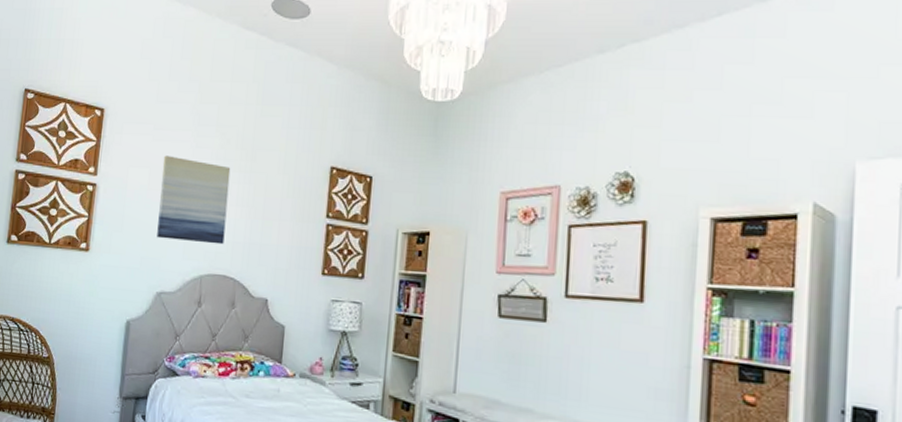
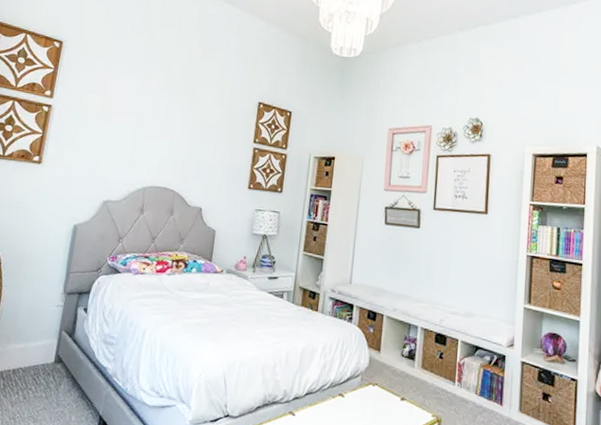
wall art: present [157,155,231,245] -> none [106,85,175,162]

